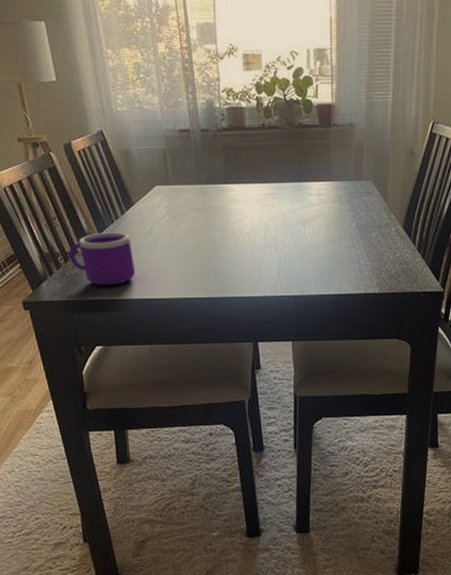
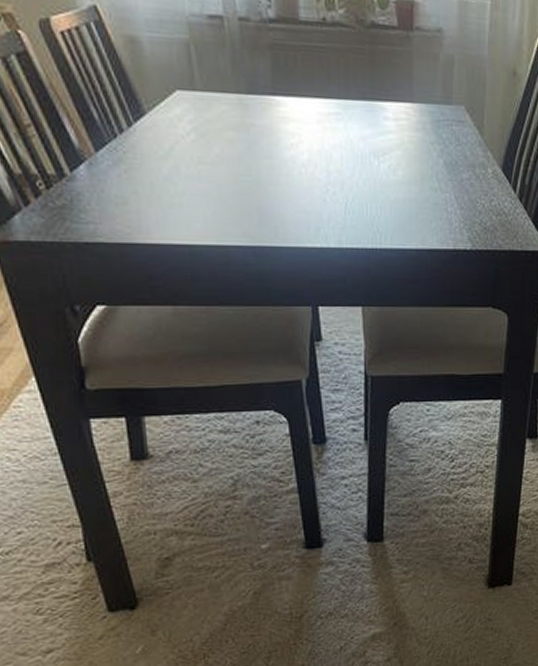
mug: present [68,232,135,286] -> none [51,150,149,224]

